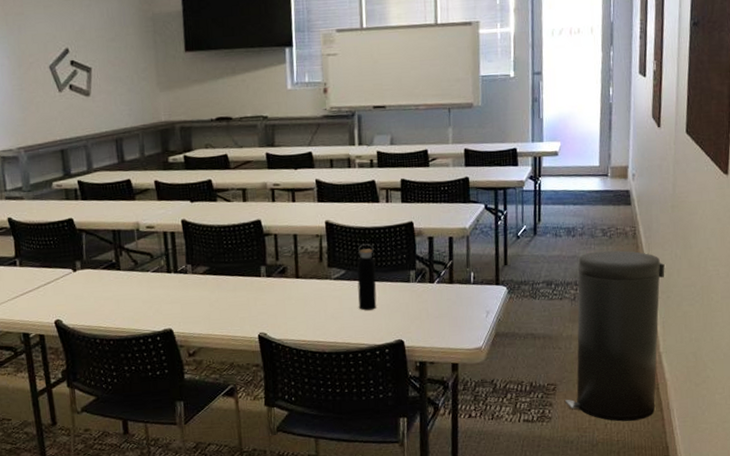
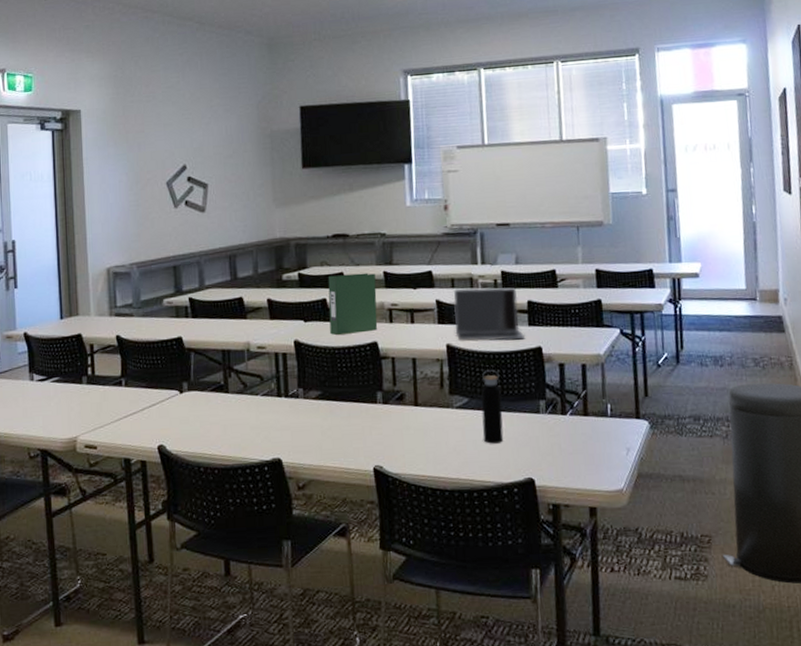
binder: none [212,154,261,215] -> present [328,273,378,336]
laptop: none [332,166,397,218] -> present [453,287,524,341]

